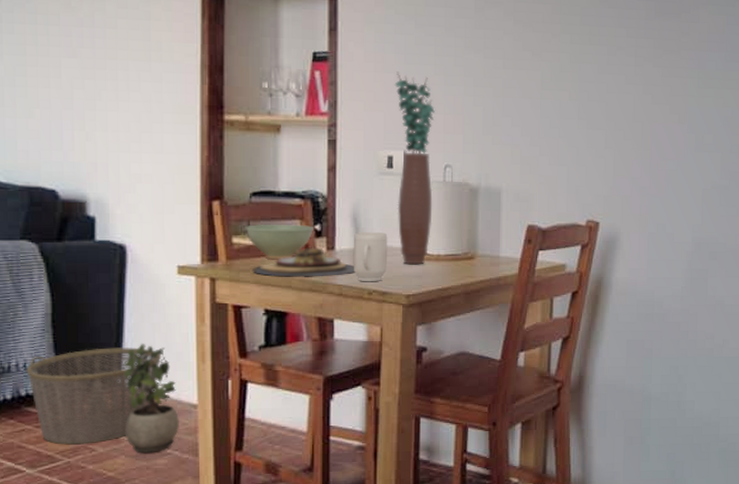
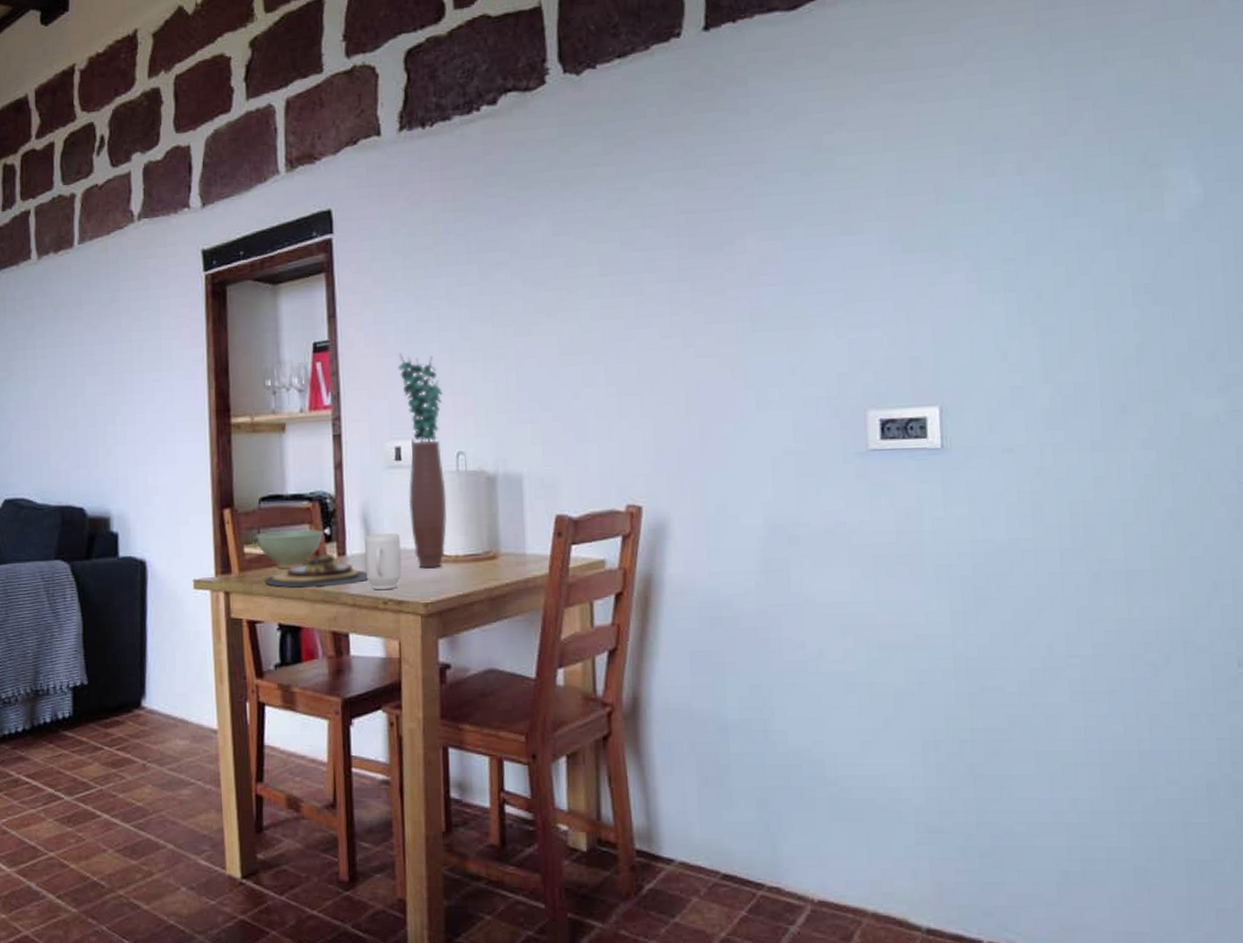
basket: present [26,347,162,445] -> none [62,668,183,771]
potted plant: present [124,344,179,454] -> none [148,664,201,783]

